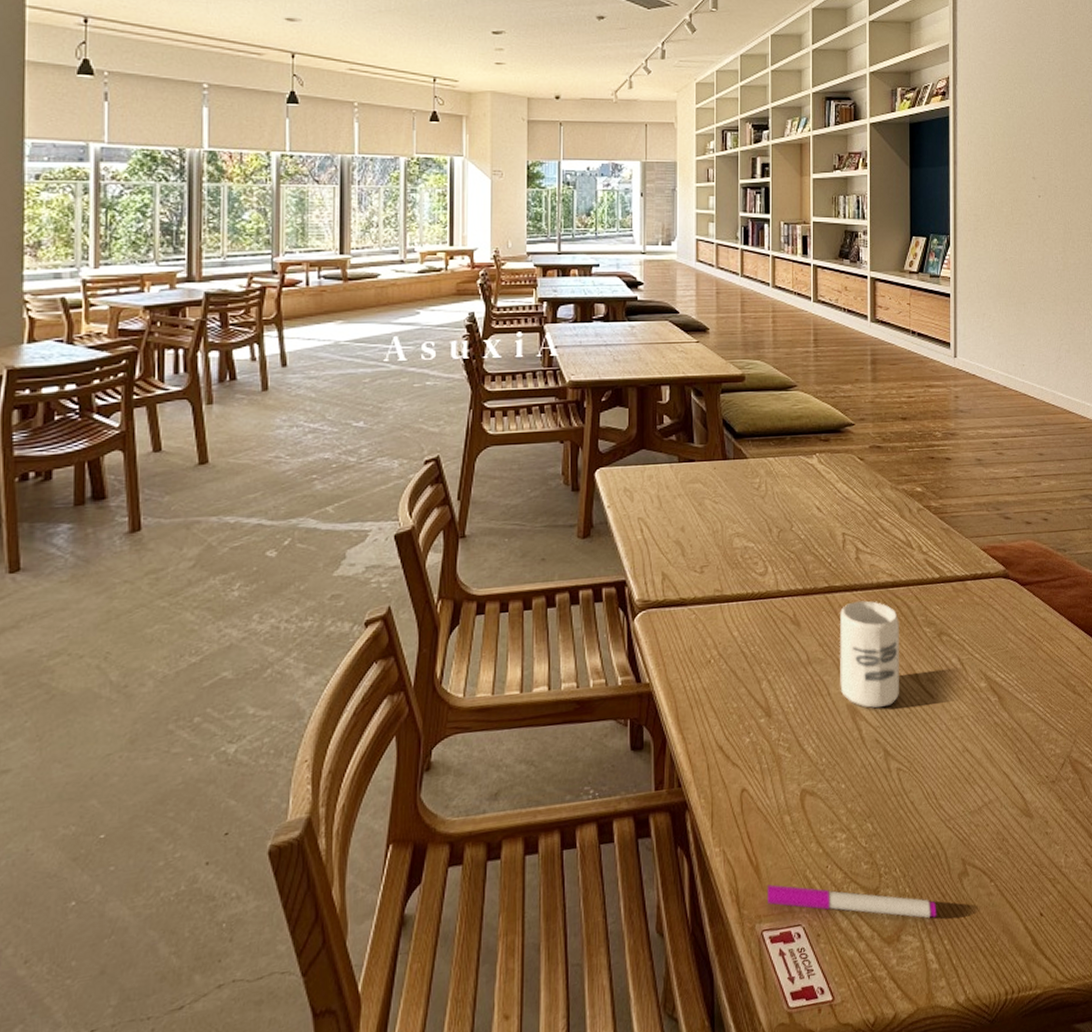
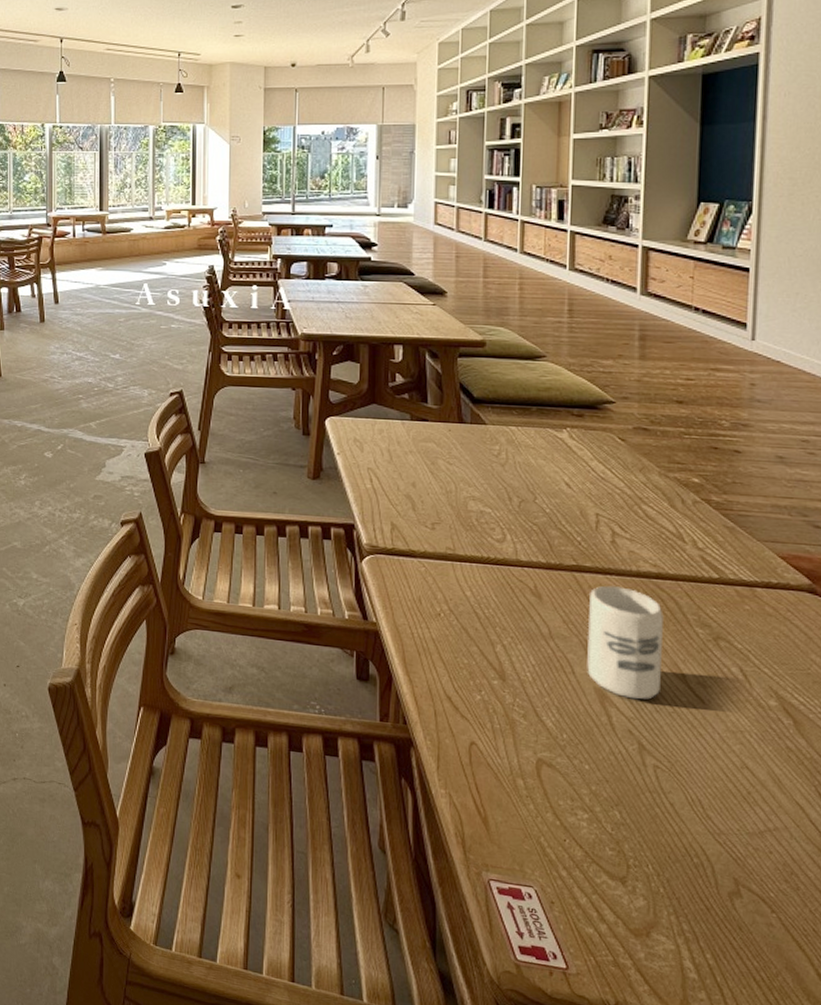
pen: present [766,884,937,919] -> none [495,839,698,927]

